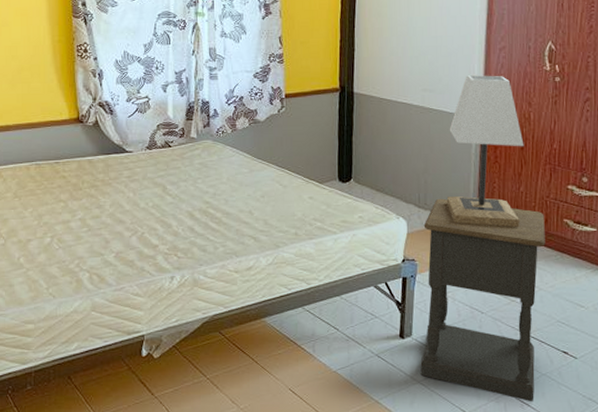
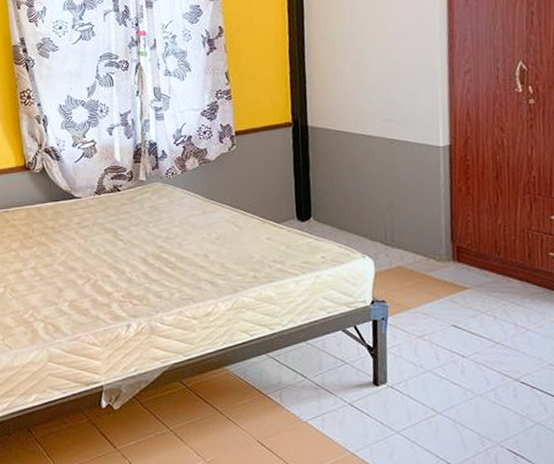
nightstand: present [420,198,545,401] -> none [392,234,530,453]
lamp: present [446,74,524,227] -> none [414,101,500,263]

